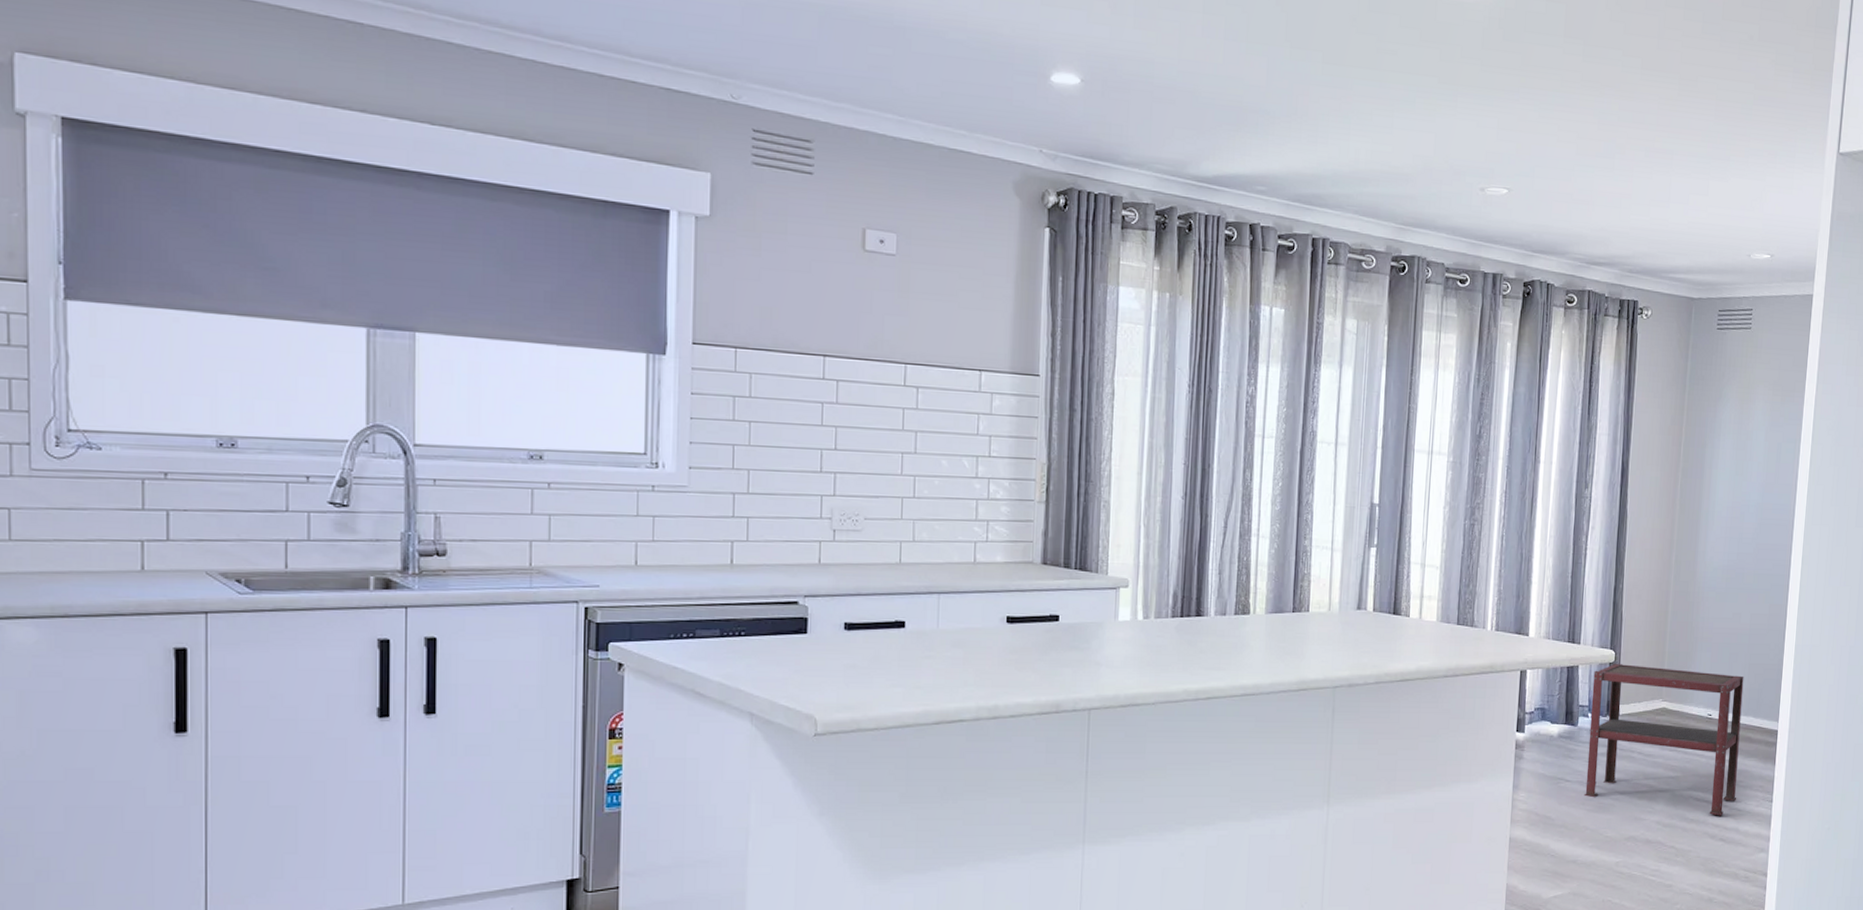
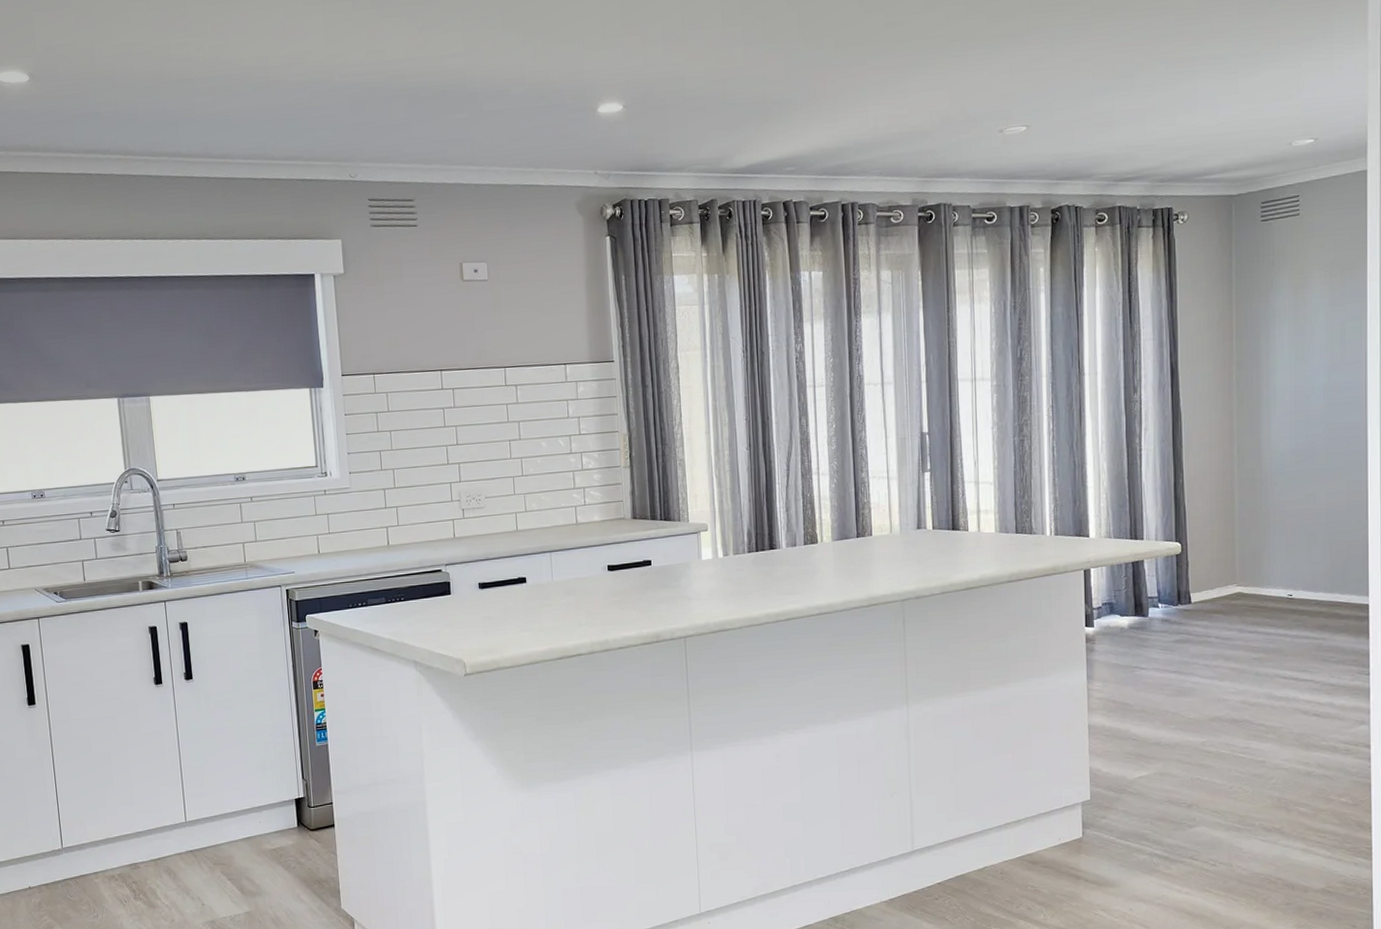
side table: present [1584,663,1744,816] -> none [1160,554,1329,692]

